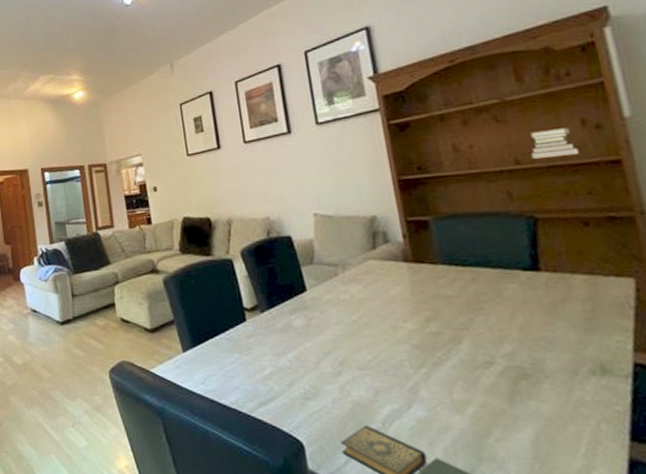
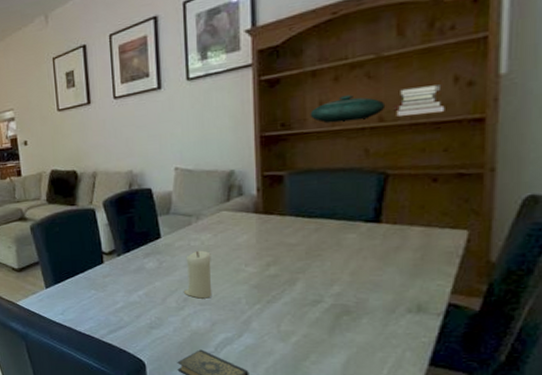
candle: none [336,304,371,362] -> present [183,250,212,299]
decorative bowl: none [444,138,520,167] -> present [310,94,386,124]

